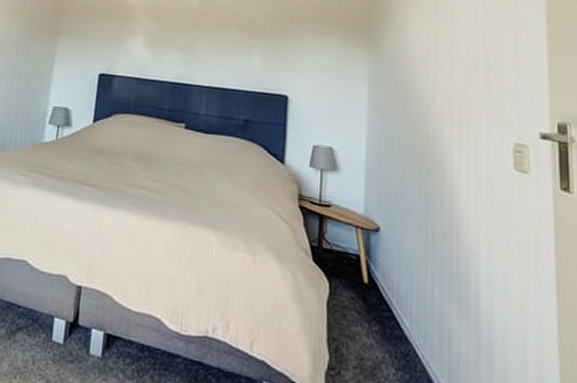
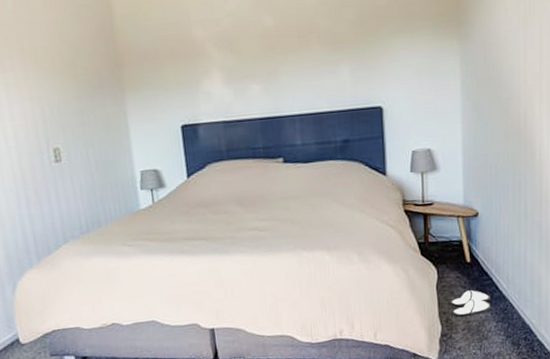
slippers: none [341,316,389,352] -> present [450,289,490,317]

